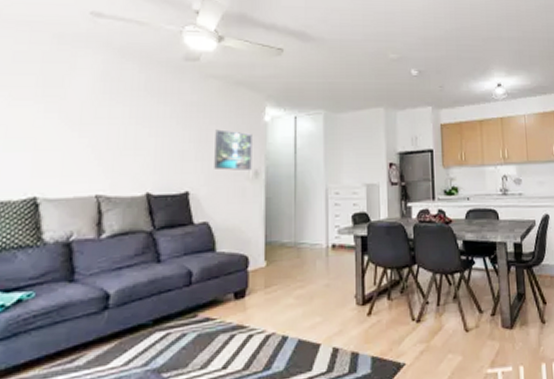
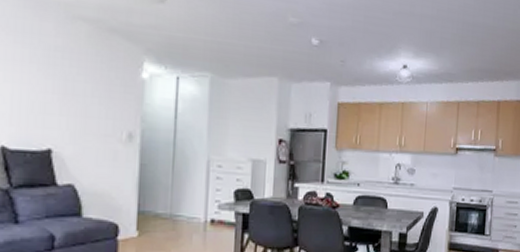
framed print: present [214,129,252,170] -> none [82,82,127,132]

